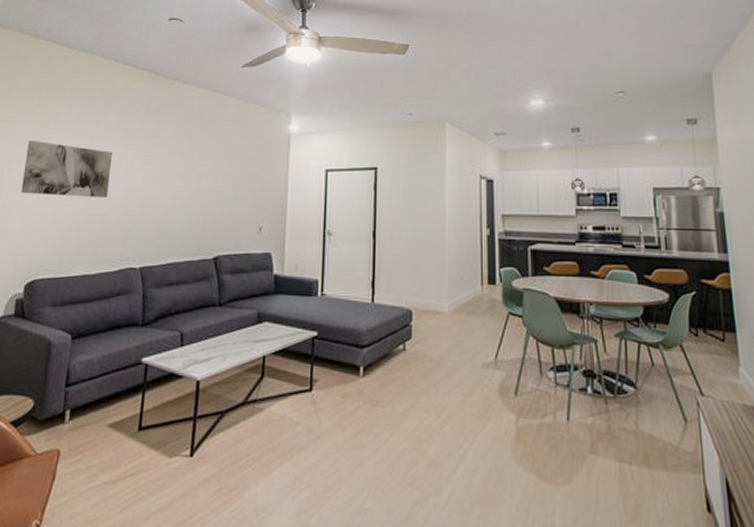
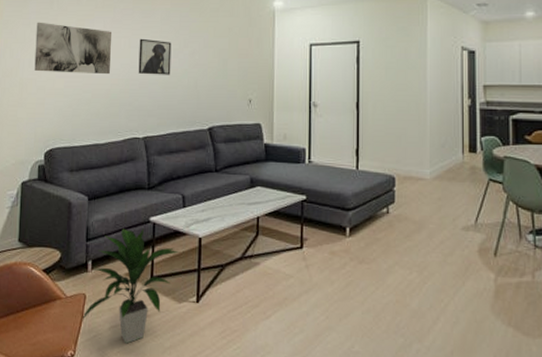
indoor plant: none [51,371,174,509] -> present [81,228,180,344]
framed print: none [139,160,178,200] -> present [138,38,172,75]

